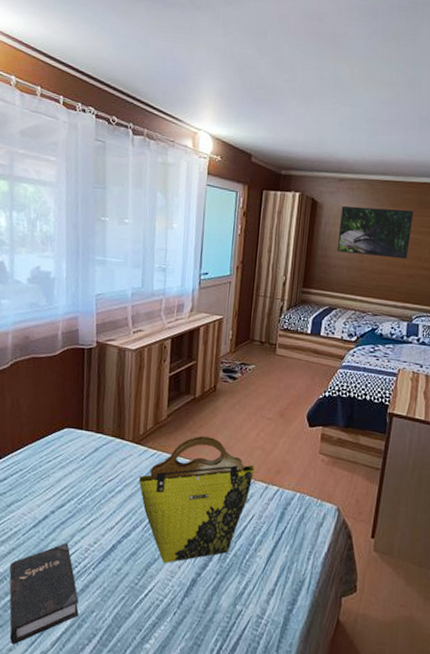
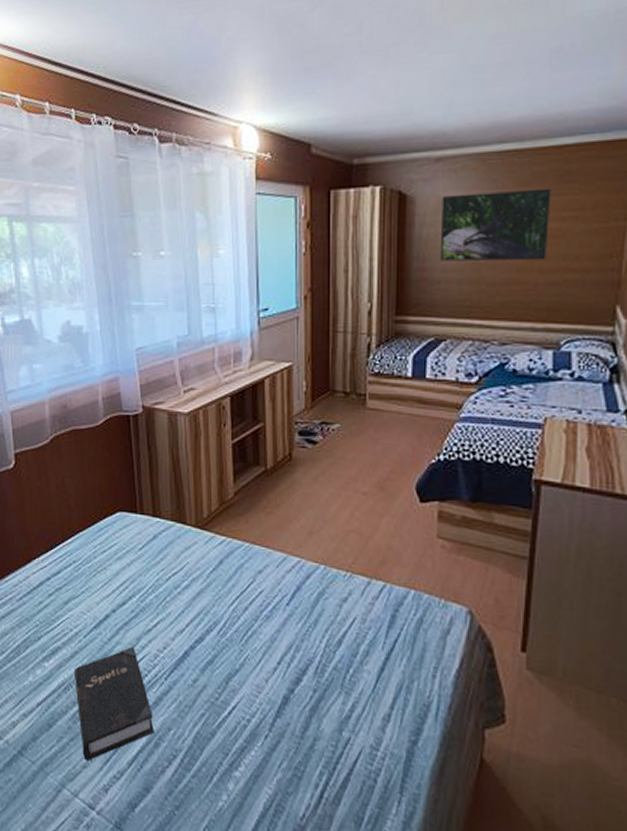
tote bag: present [139,436,255,563] -> none [209,518,352,675]

